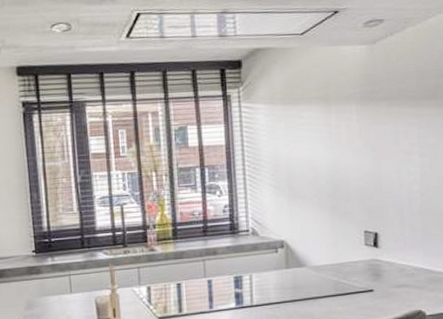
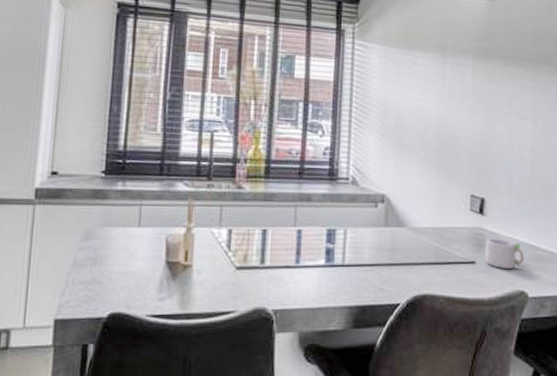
mug: none [382,266,420,293] -> present [485,238,525,269]

